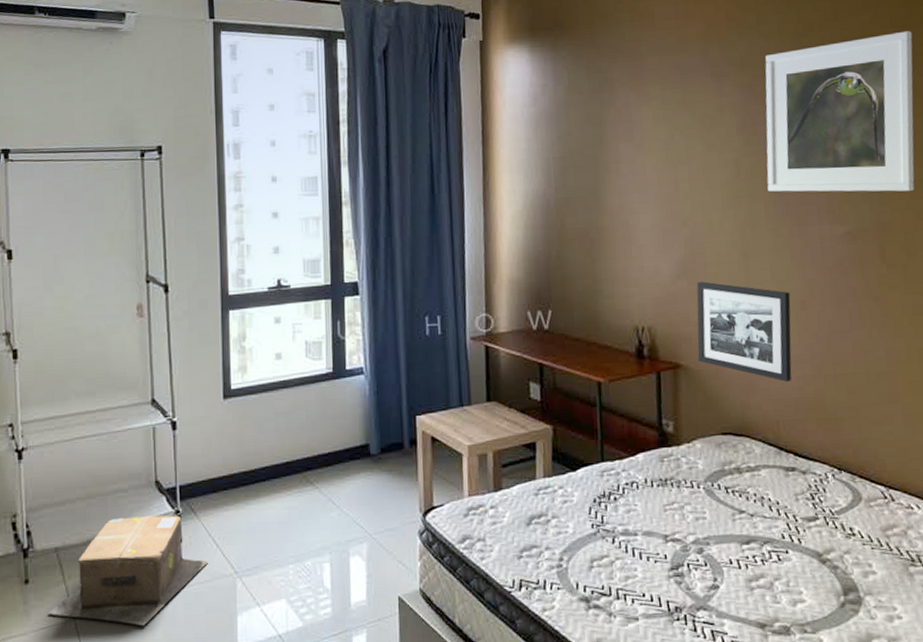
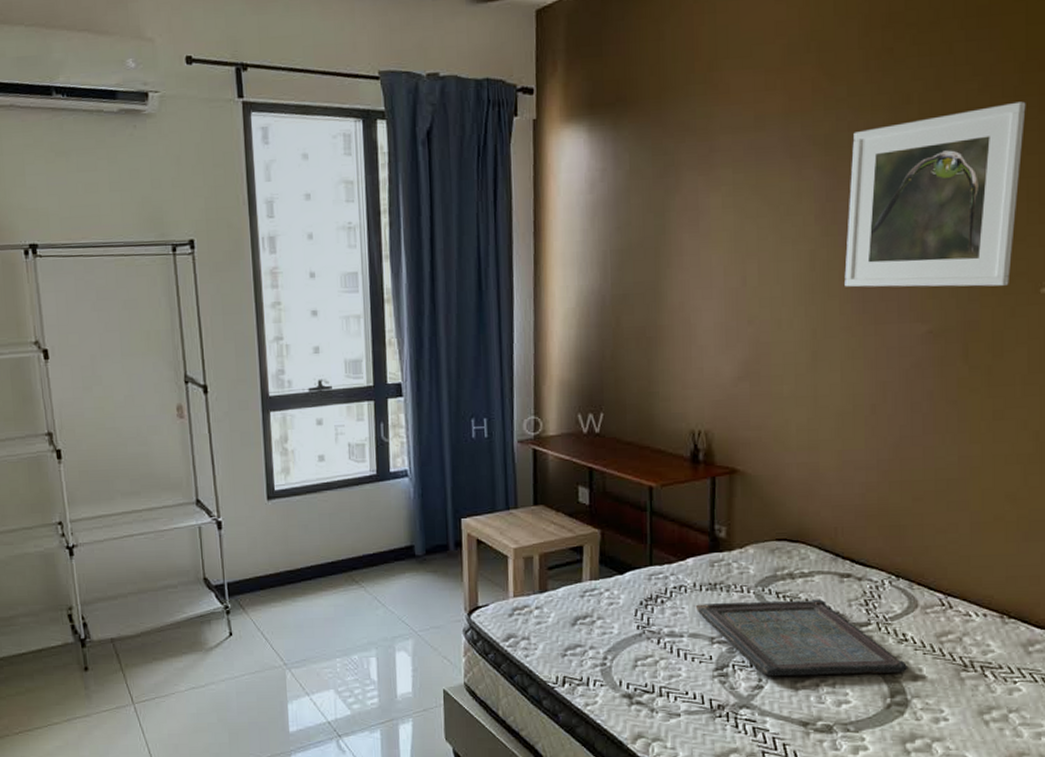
cardboard box: present [48,515,208,627] -> none [109,610,258,711]
serving tray: none [647,494,859,576] -> present [695,599,909,677]
picture frame: present [696,281,792,382] -> none [755,383,860,488]

